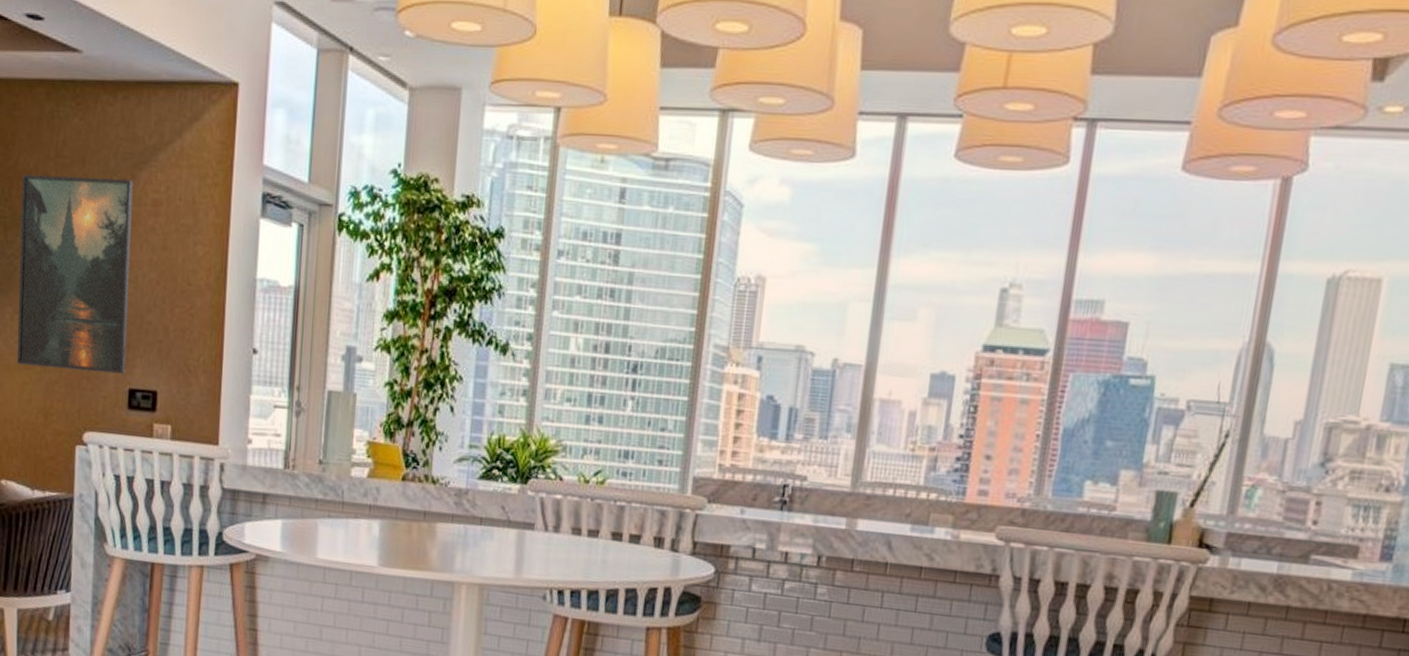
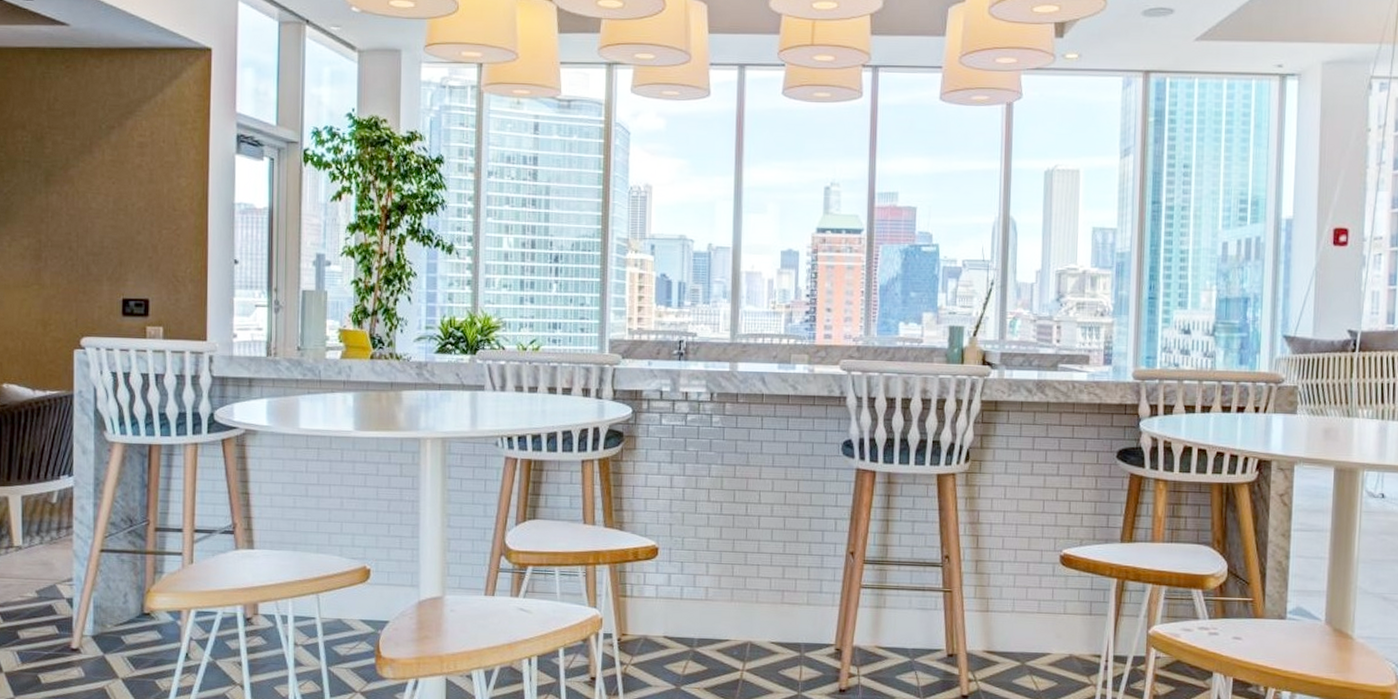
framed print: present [16,174,133,375] -> none [15,125,120,287]

